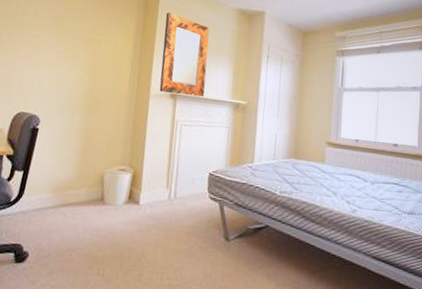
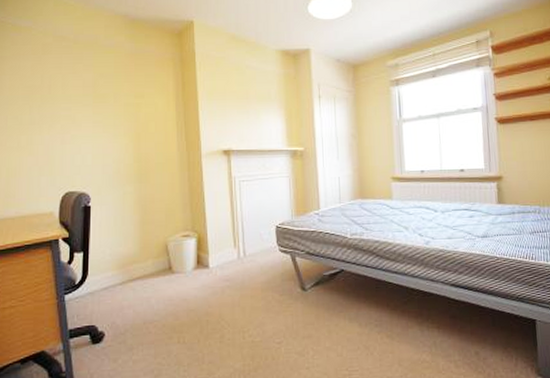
home mirror: present [159,13,210,97] -> none [204,64,259,150]

